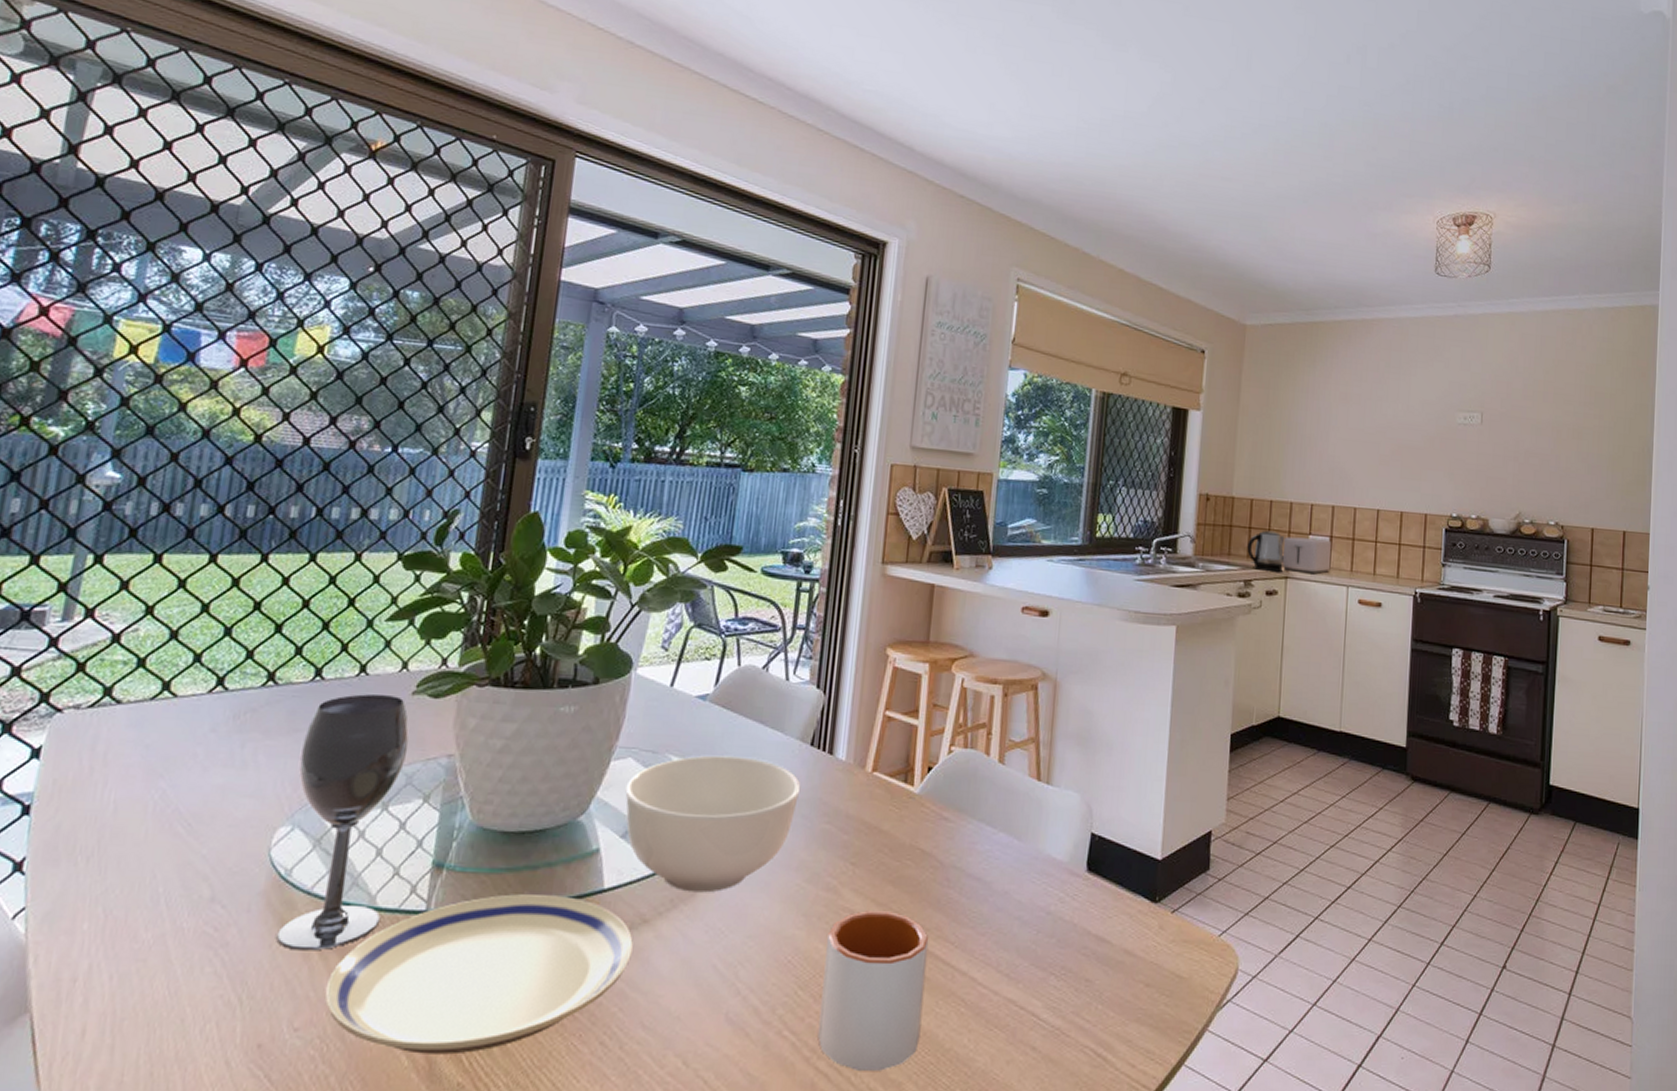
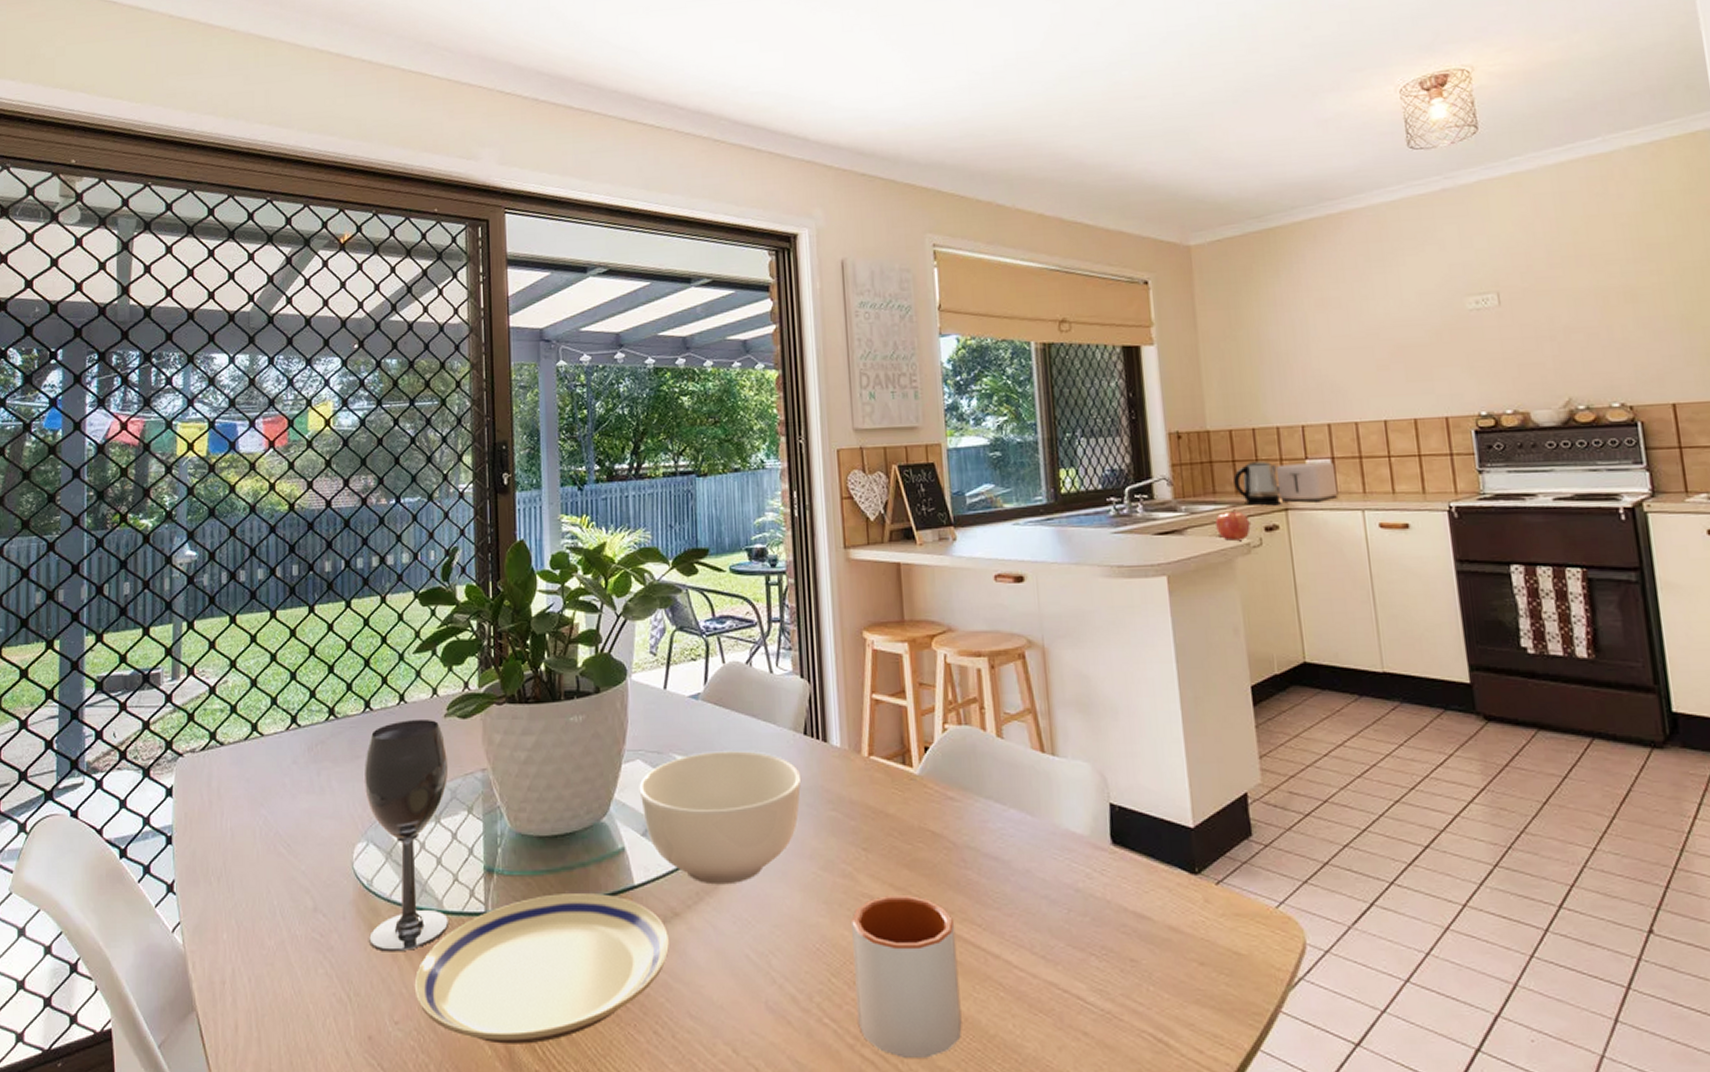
fruit: none [1225,570,1255,601] -> present [1215,507,1251,541]

